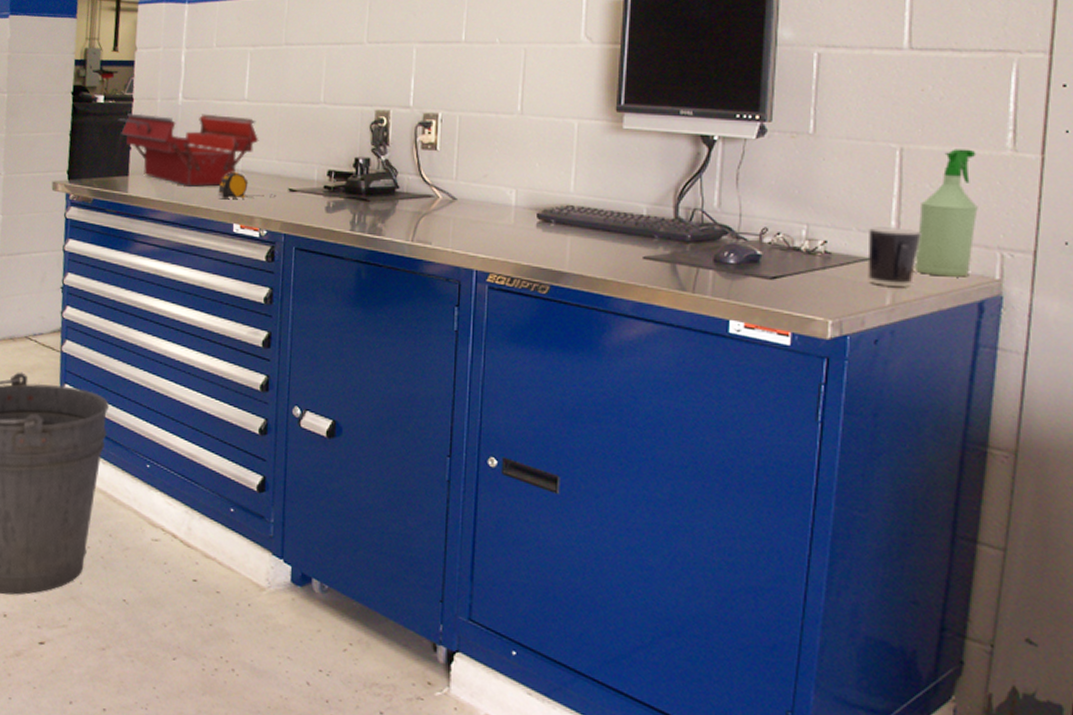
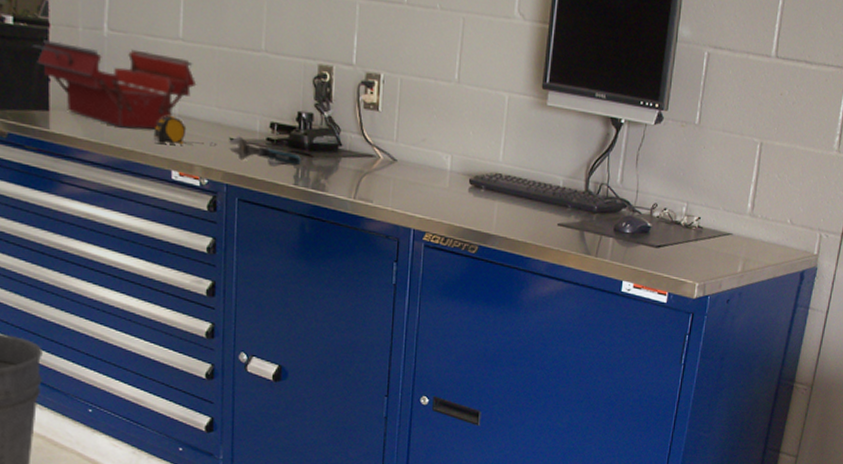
adjustable wrench: none [287,186,358,211] -> present [229,136,301,166]
mug: present [867,227,922,287] -> none [727,207,768,258]
spray bottle: present [915,149,978,277] -> none [761,146,813,252]

